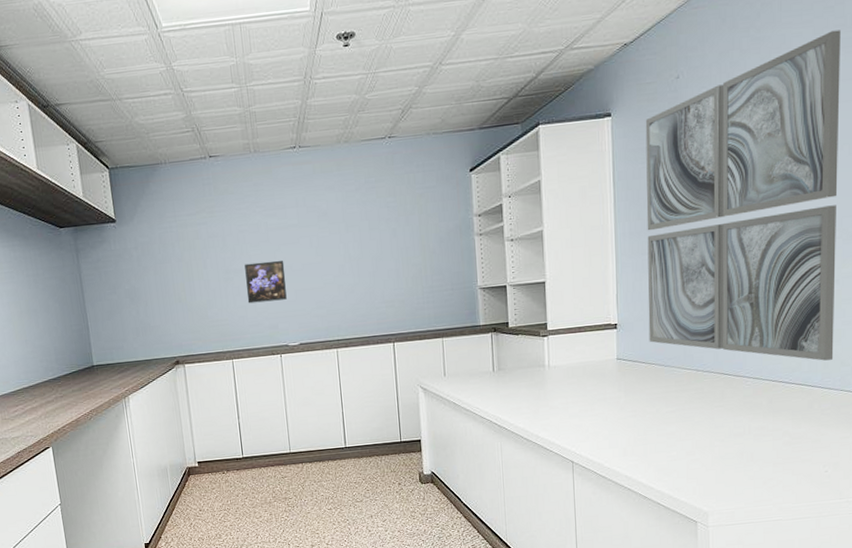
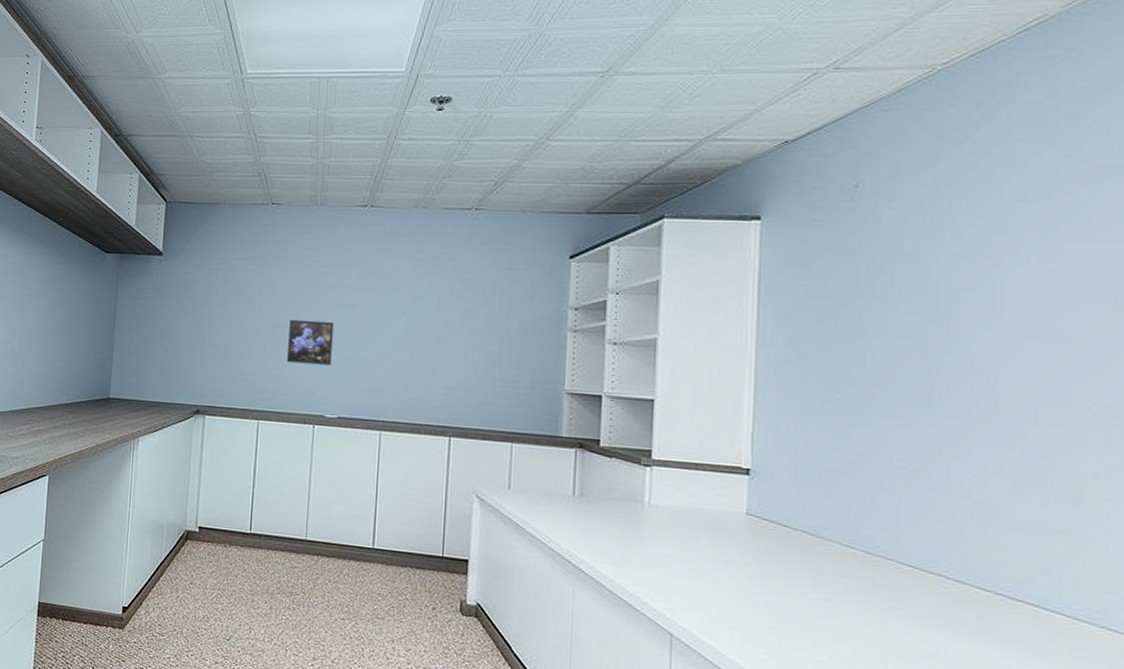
wall art: present [645,30,841,361] -> none [795,154,1102,580]

